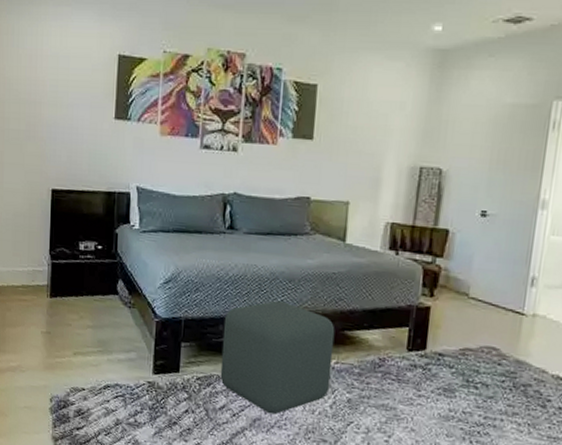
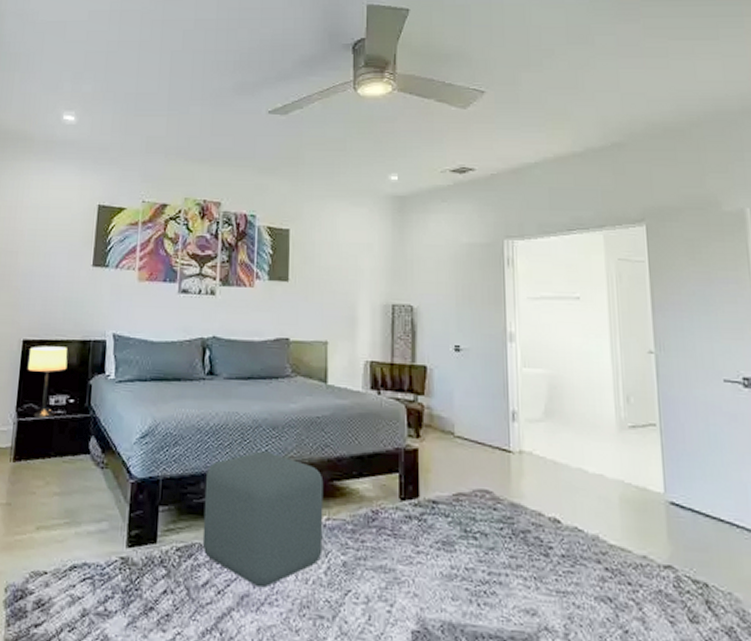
table lamp: none [57,195,94,262] -> present [27,346,68,418]

